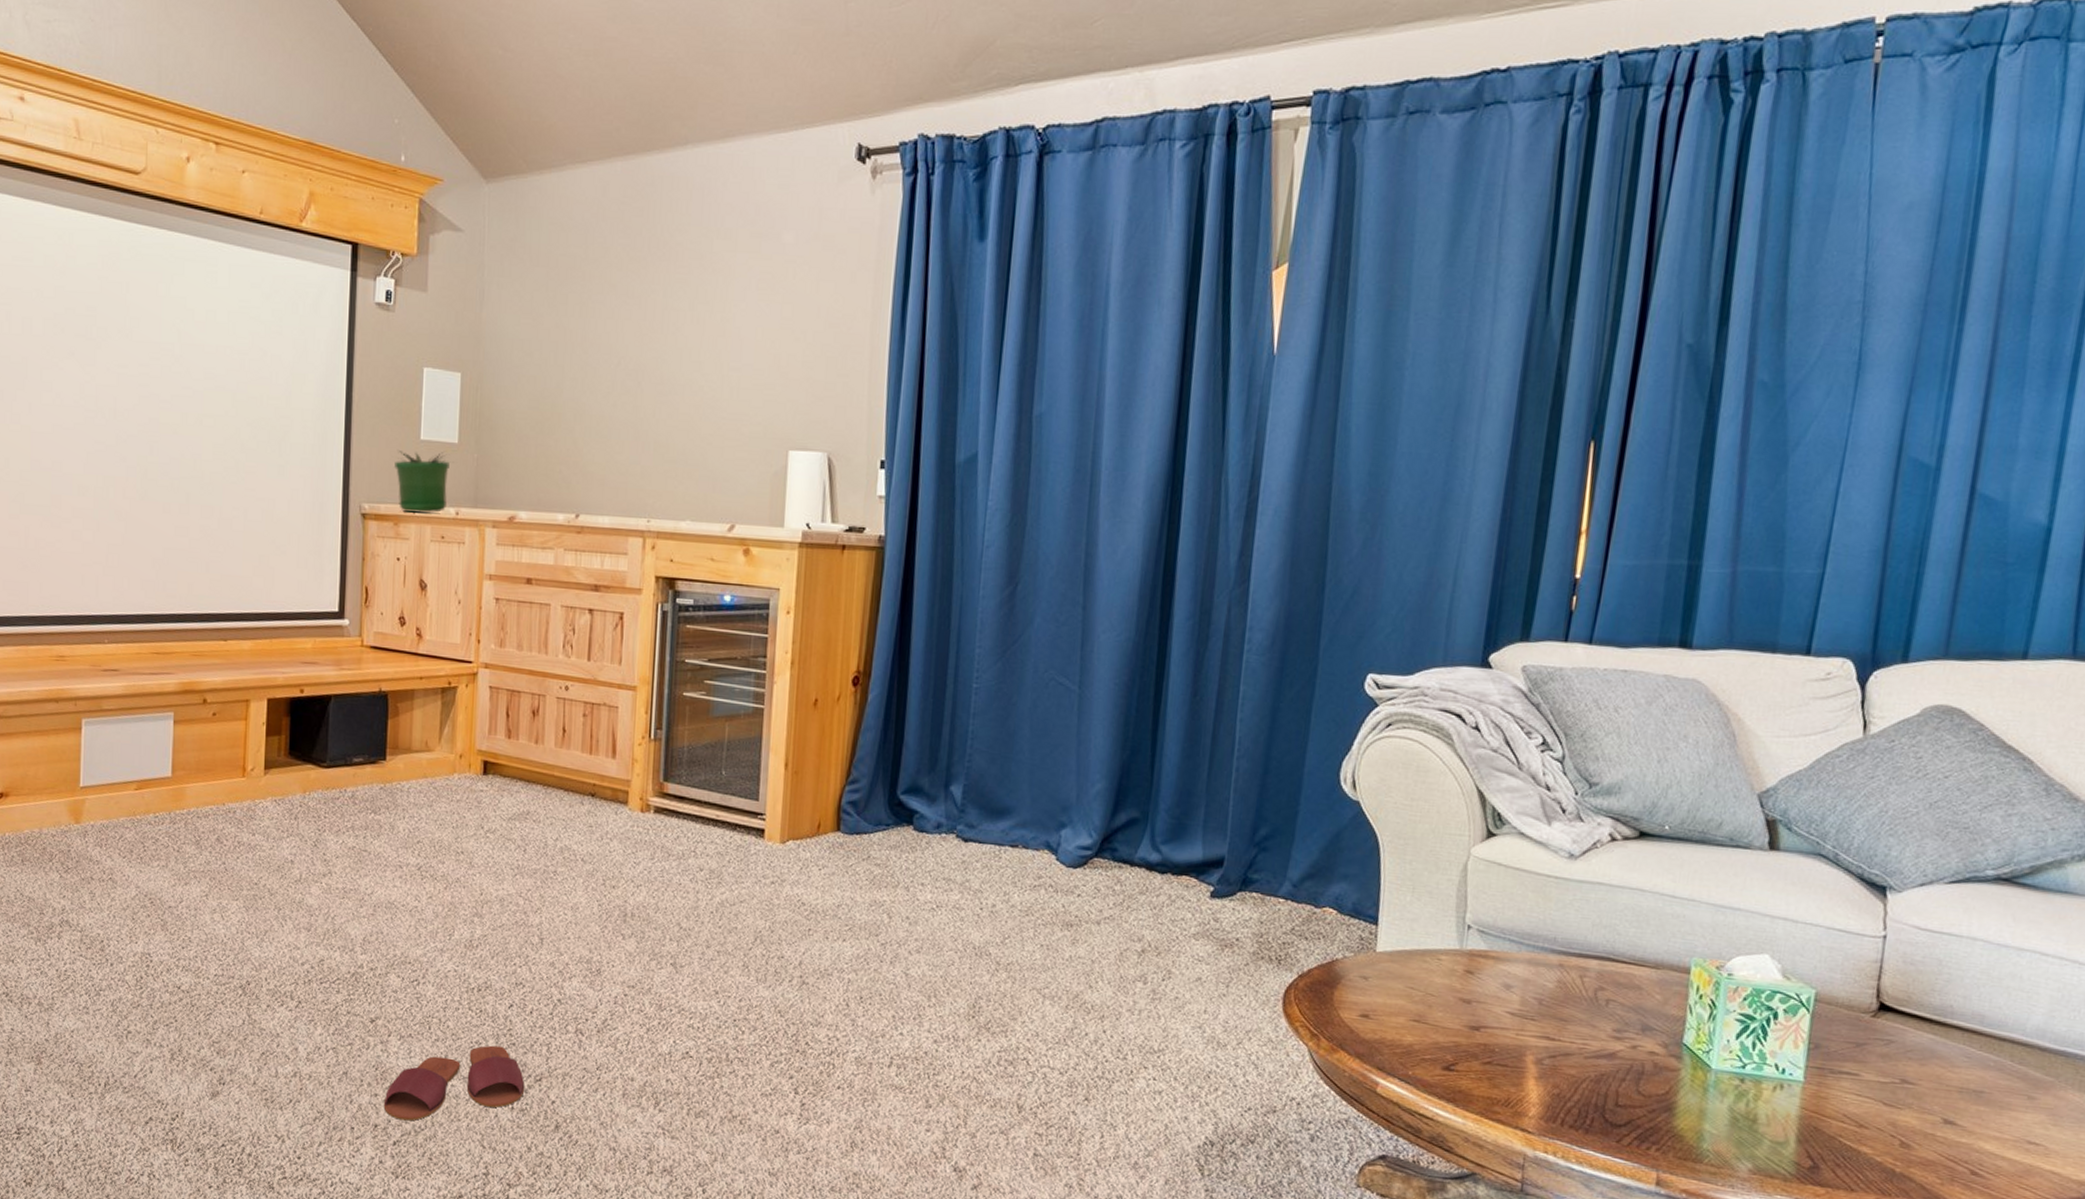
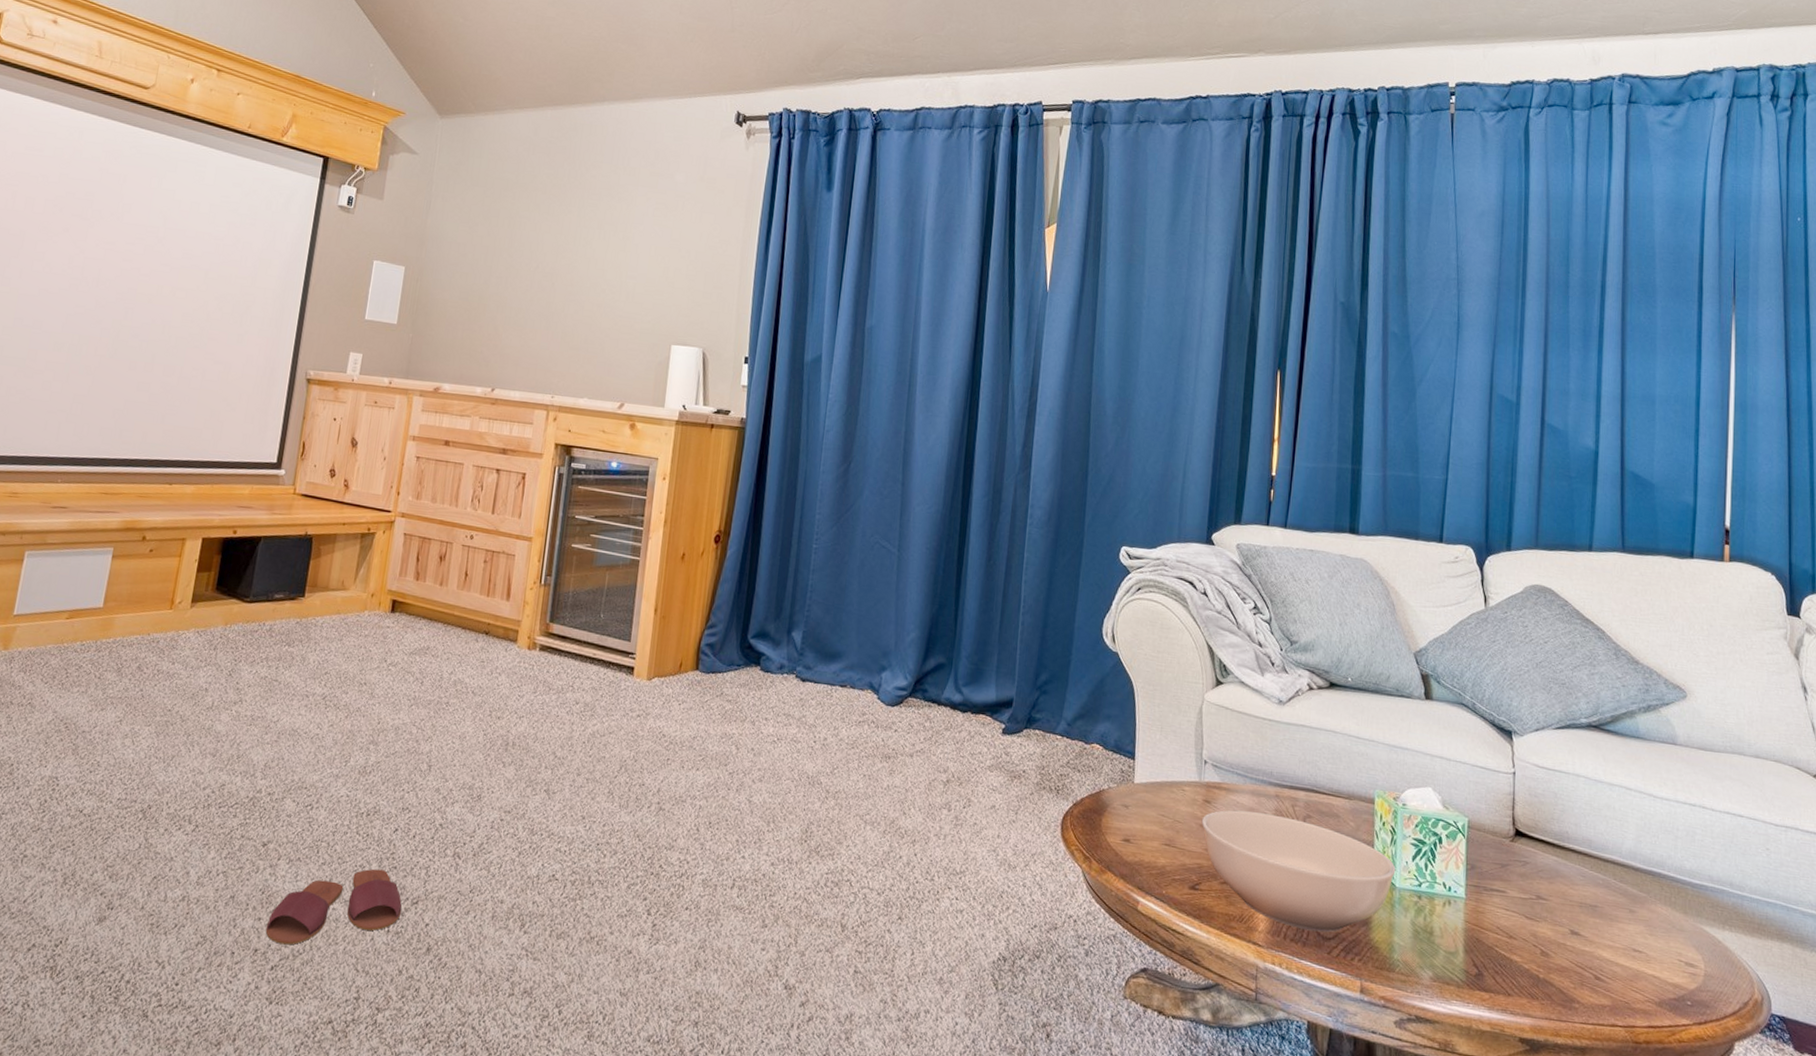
planter: present [394,449,454,513] -> none [340,326,392,381]
bowl: none [1460,981,1713,1119] -> present [1201,810,1396,933]

